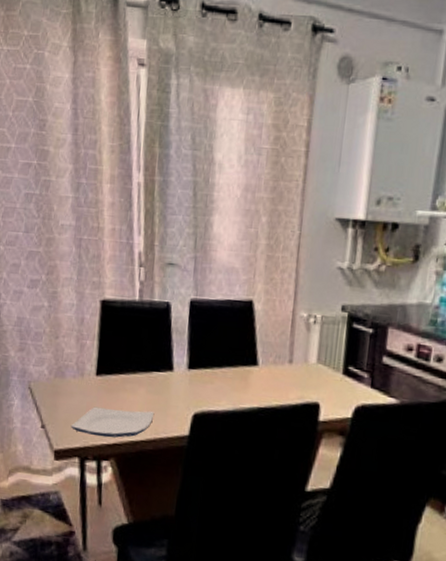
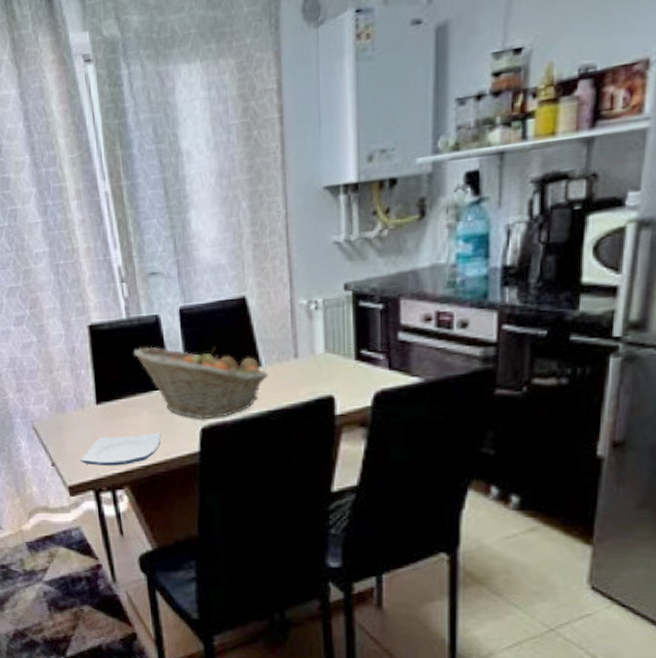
fruit basket: none [141,329,263,407] -> present [134,346,268,420]

